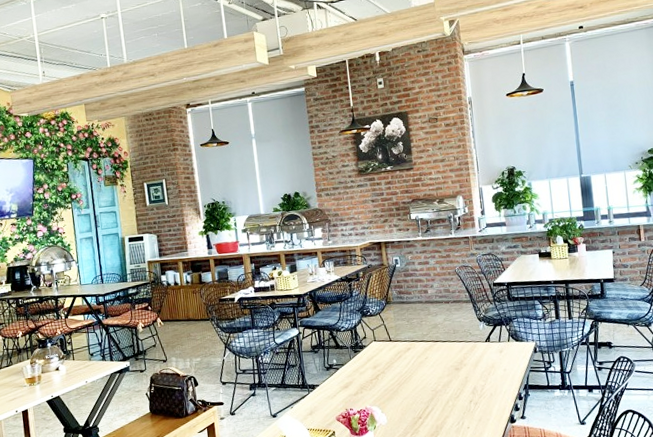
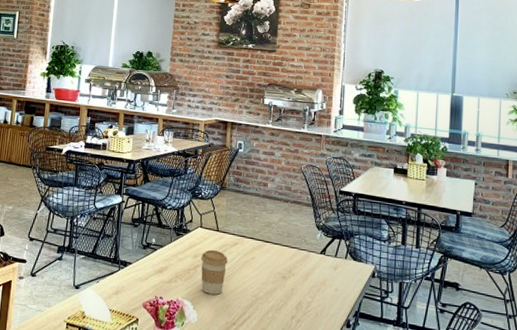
coffee cup: none [380,358,405,397] -> present [201,249,228,295]

